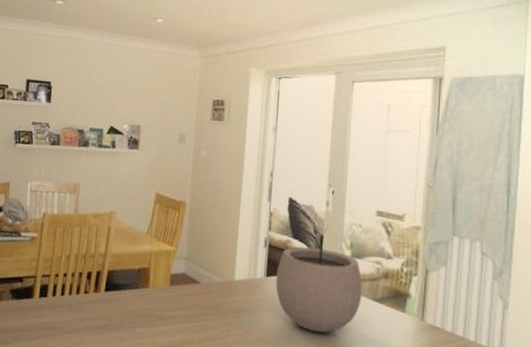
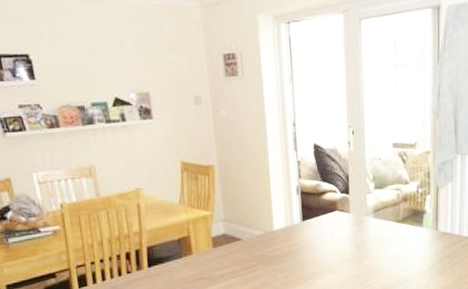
plant pot: present [275,228,363,333] -> none [311,166,387,259]

